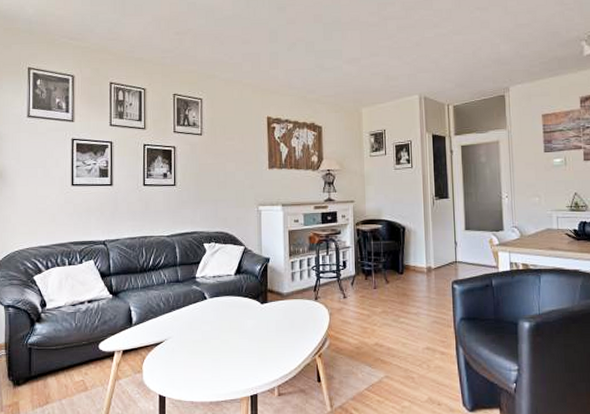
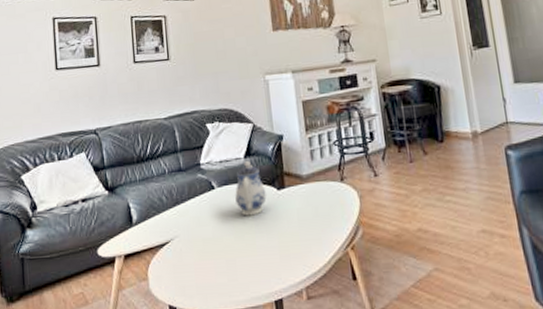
teapot: none [224,277,251,324] -> present [235,160,266,216]

